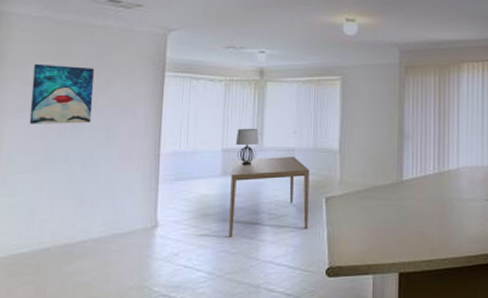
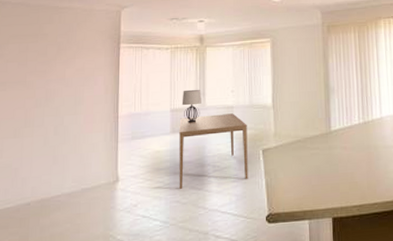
wall art: present [29,63,95,124] -> none [11,43,63,95]

